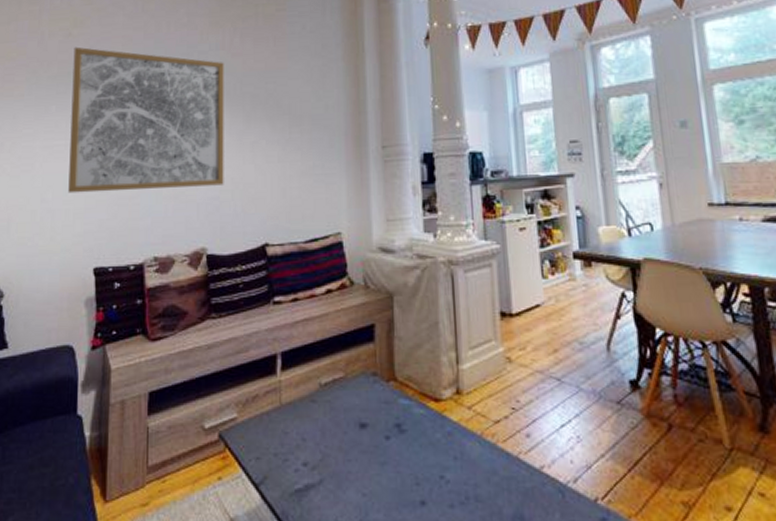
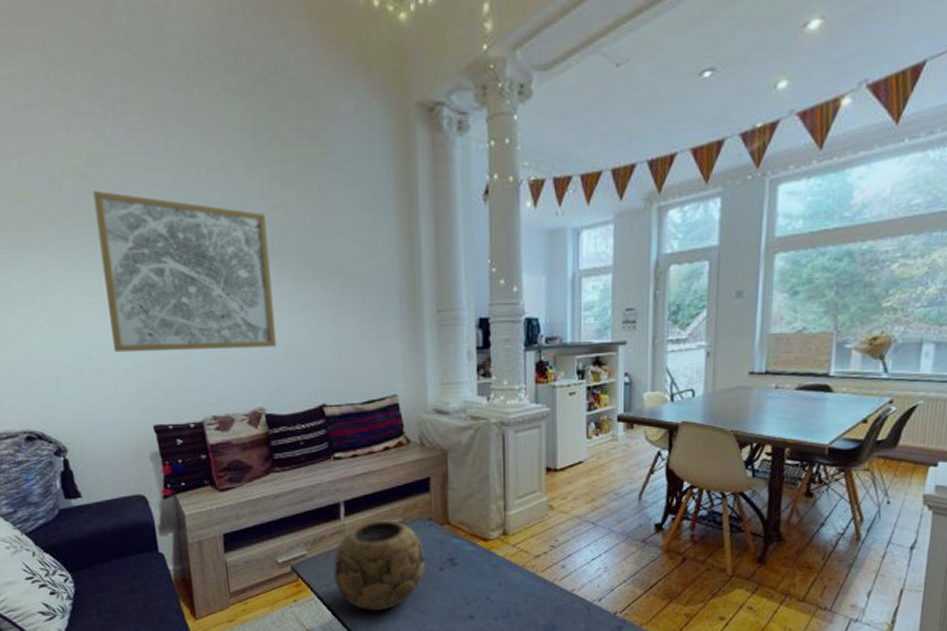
decorative bowl: none [266,375,368,494] -> present [333,520,425,612]

